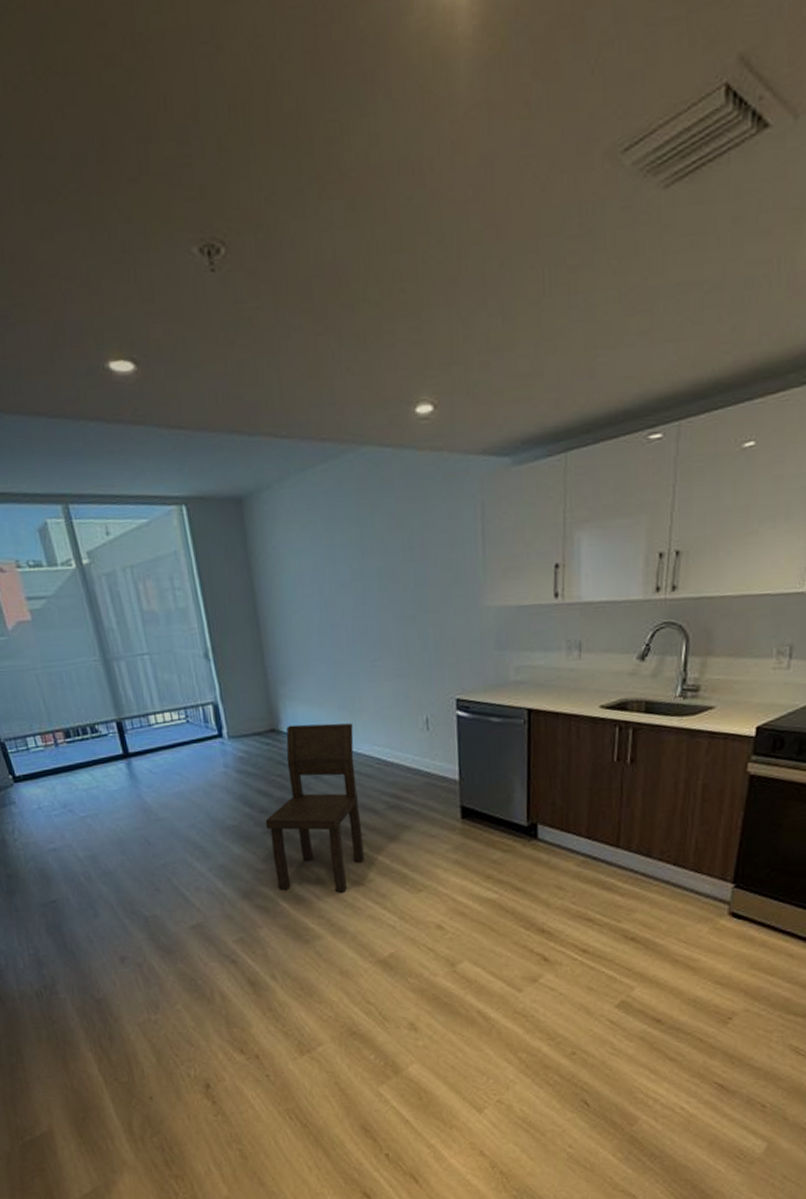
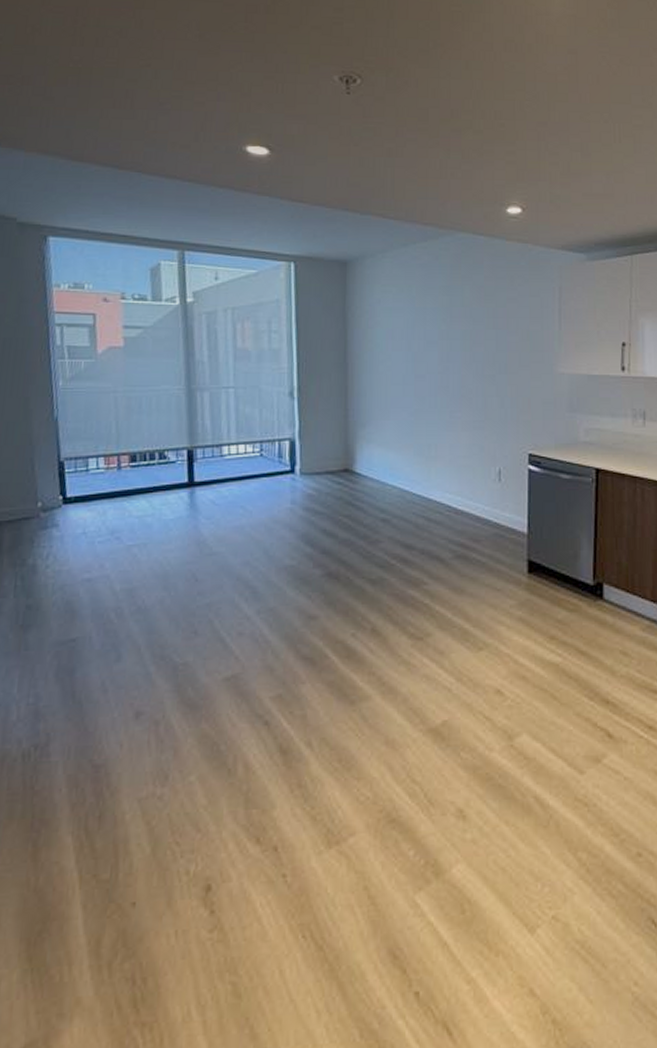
dining chair: present [265,723,365,893] -> none [325,466,427,647]

